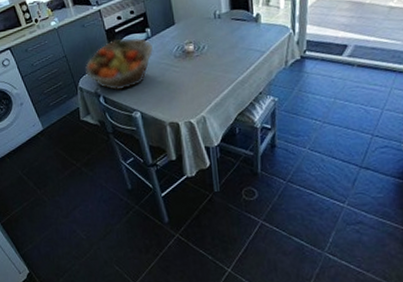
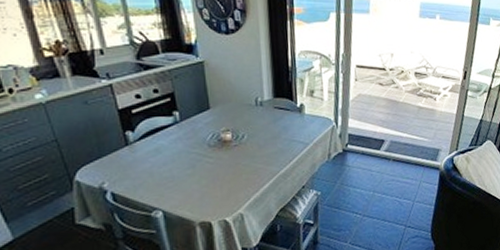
fruit basket: present [85,37,154,91] -> none [86,120,183,186]

